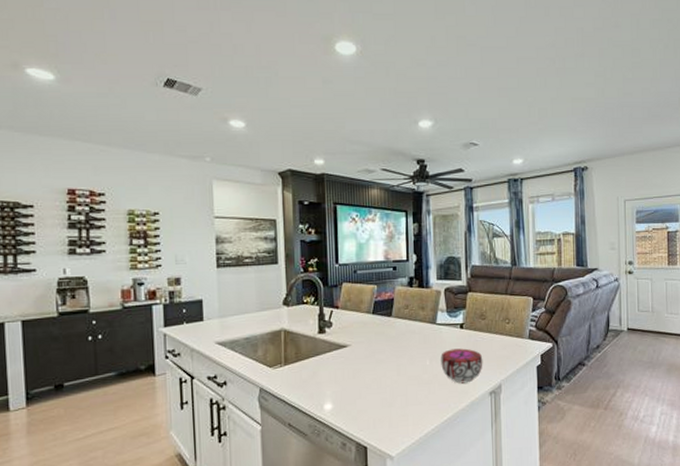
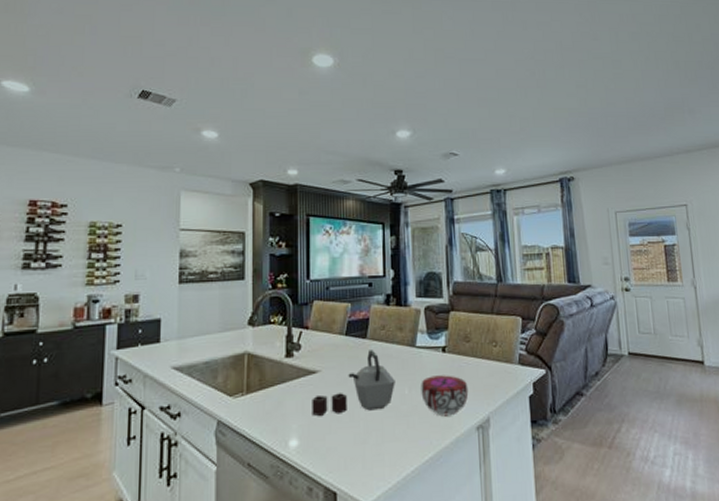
kettle: none [343,327,418,384] -> present [312,350,395,416]

